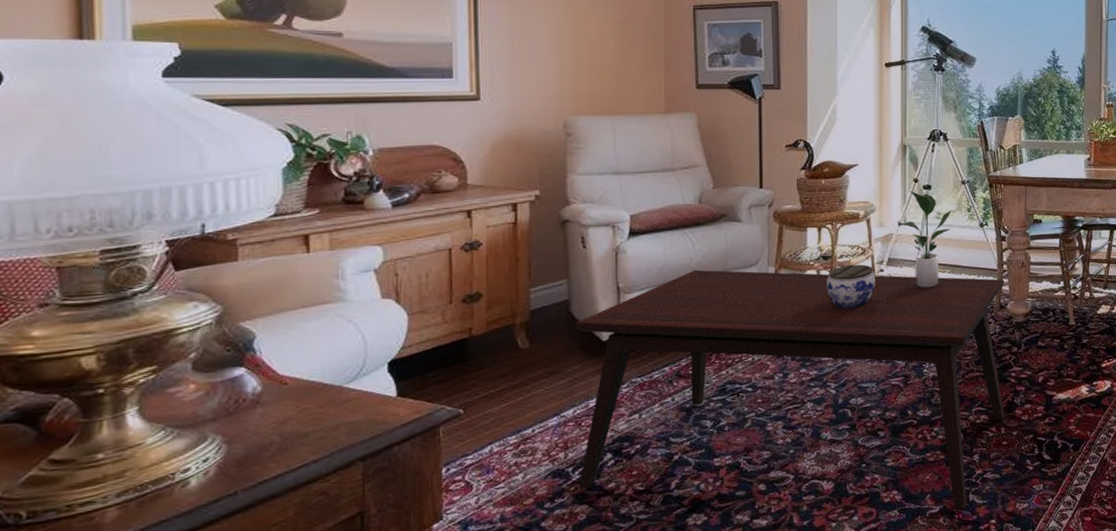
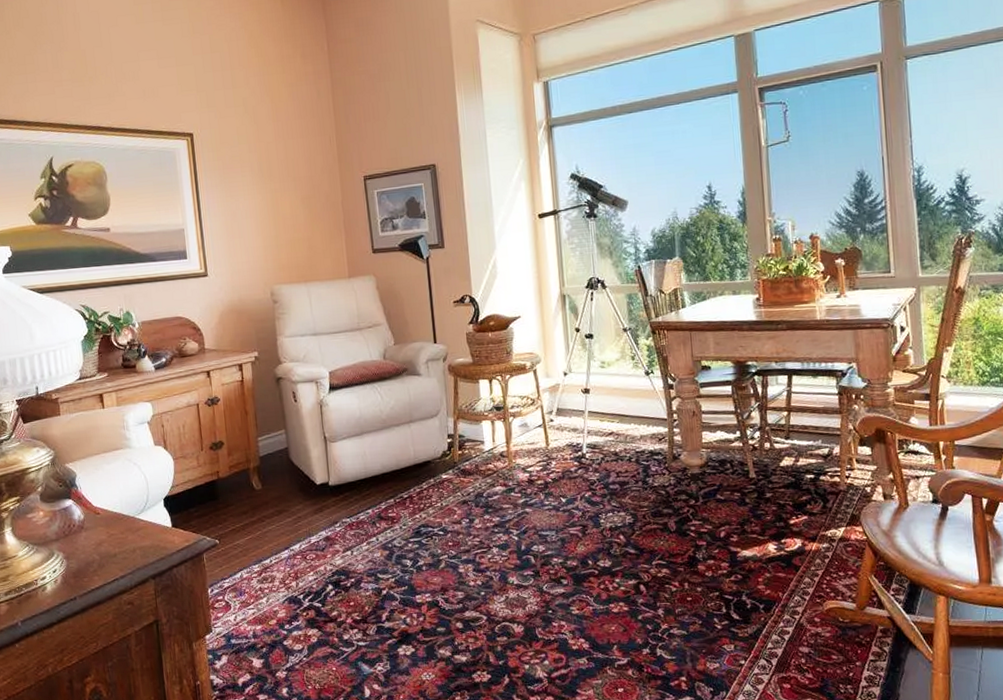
coffee table: present [575,269,1005,510] -> none [294,420,687,663]
jar: present [826,264,876,309] -> none [501,414,547,458]
potted plant: present [900,191,952,289] -> none [565,341,616,439]

